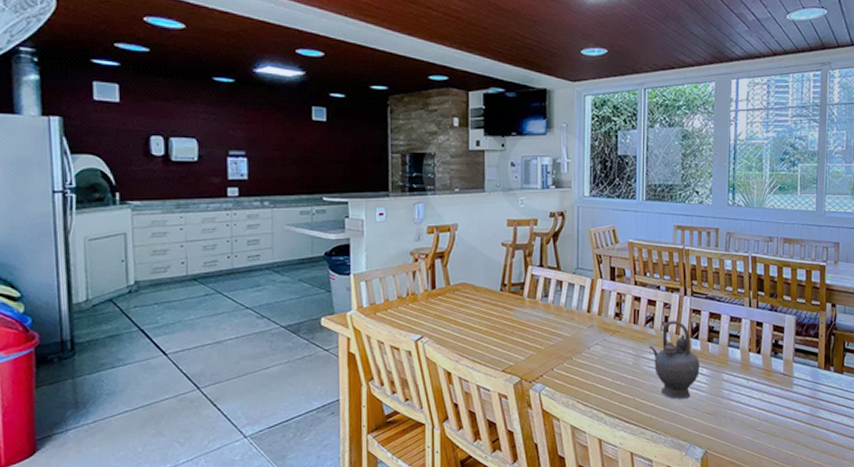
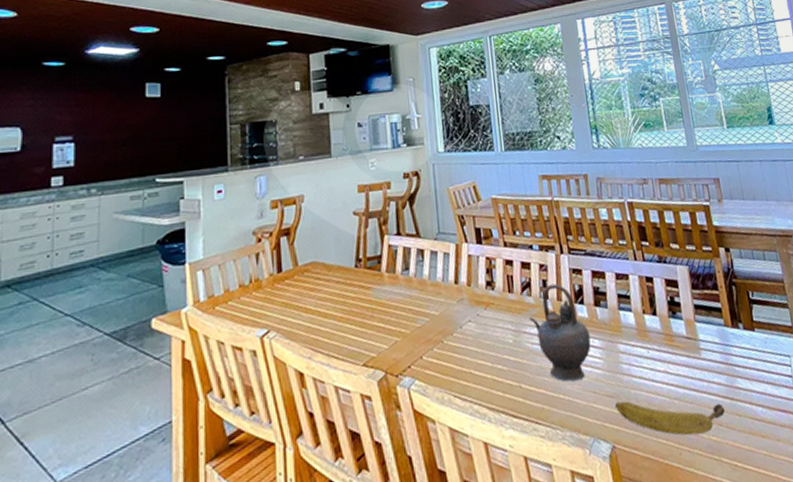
fruit: none [712,418,804,449] -> present [614,401,725,435]

